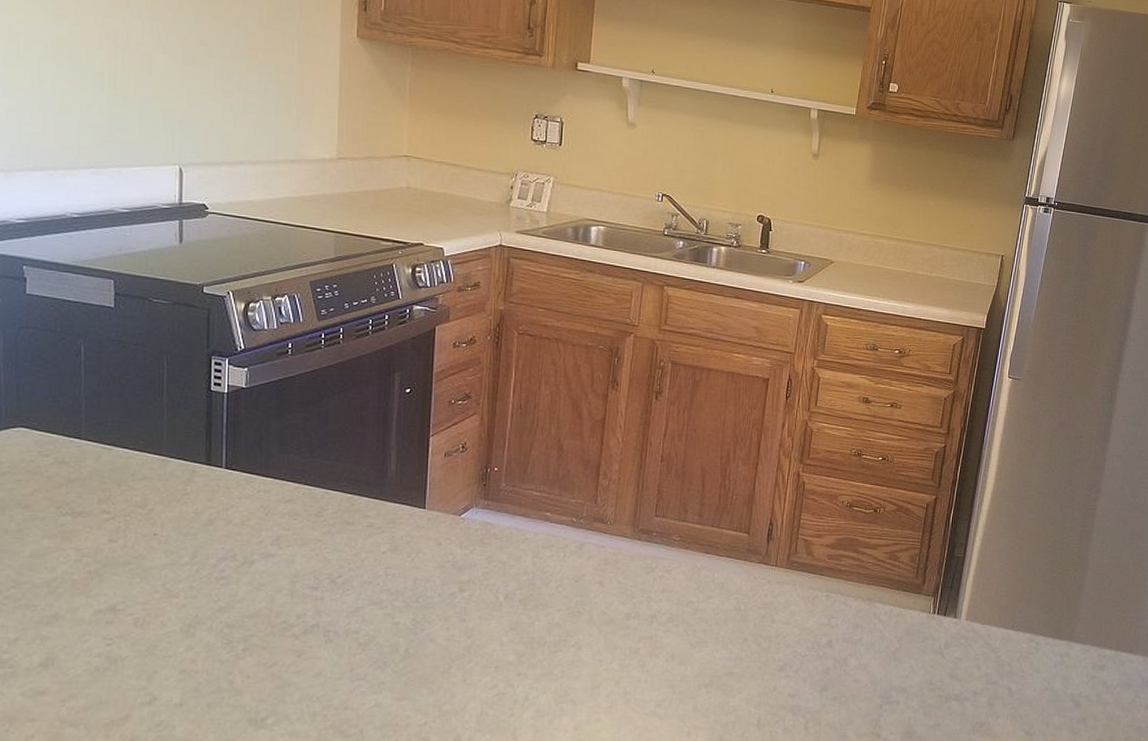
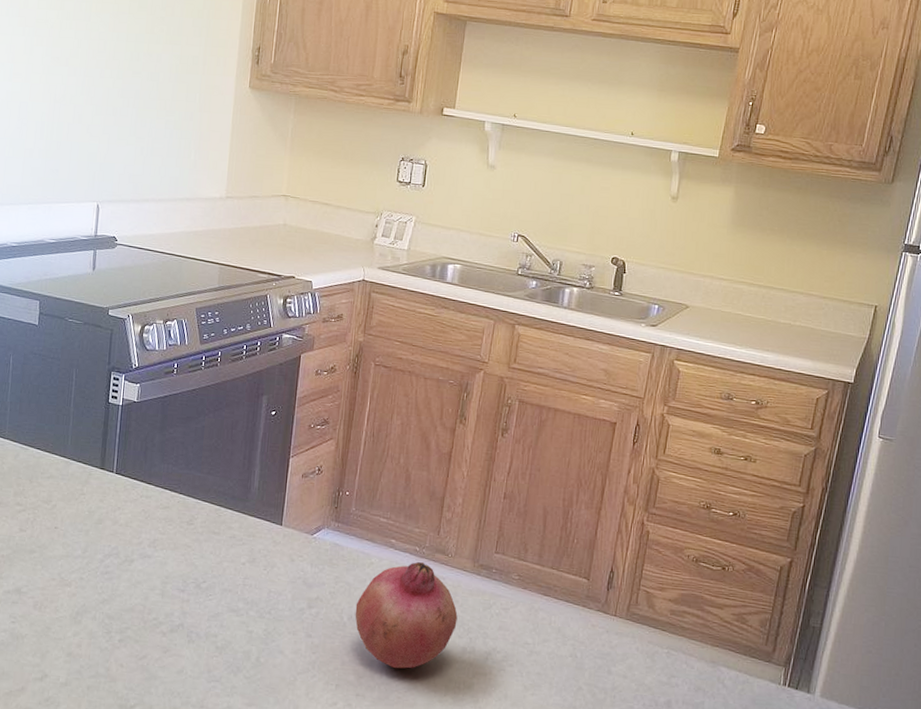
fruit: none [511,533,620,642] -> present [355,562,458,669]

